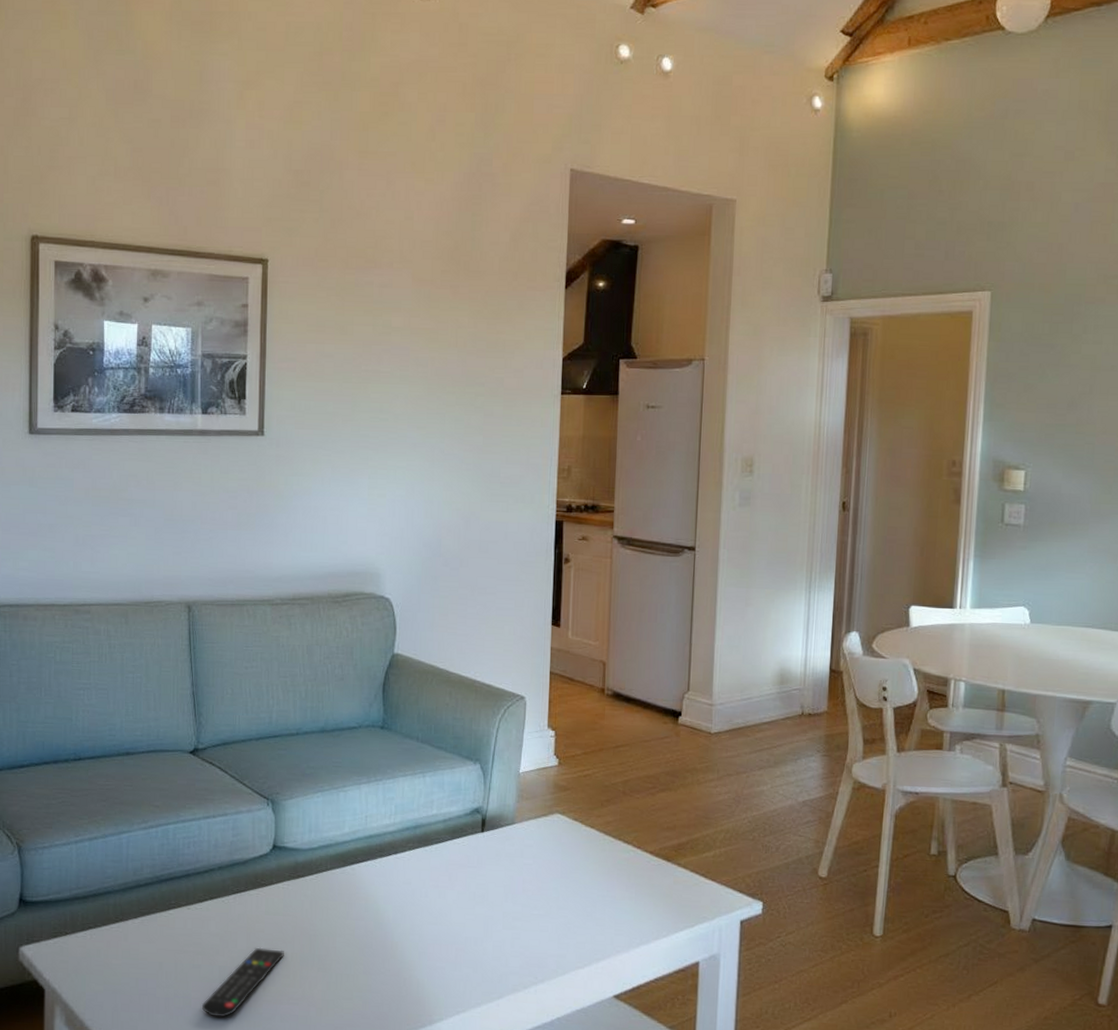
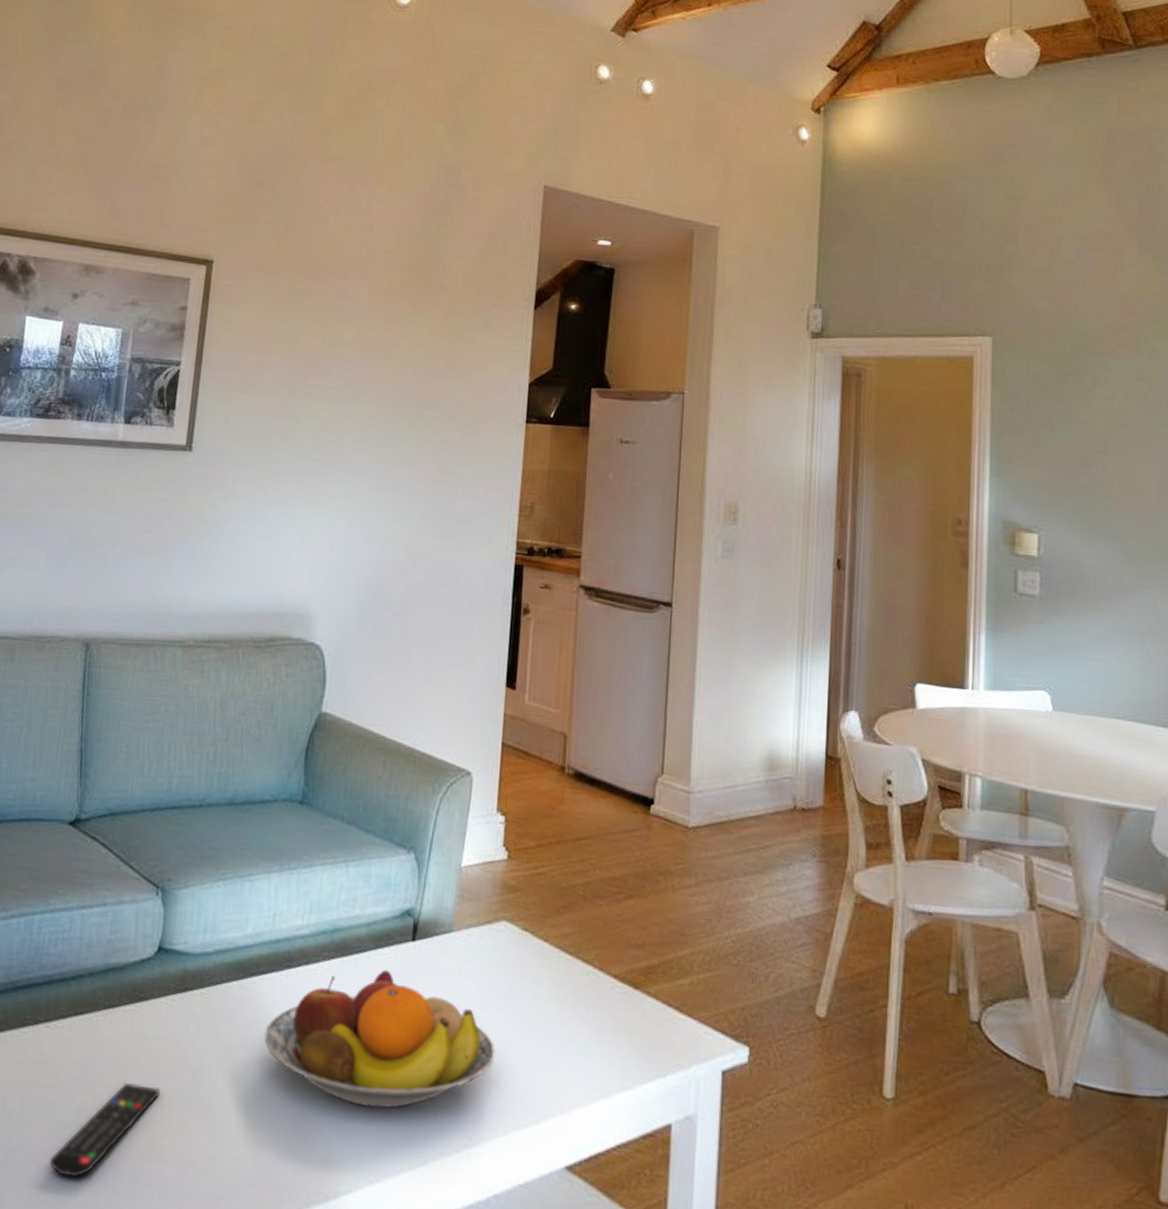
fruit bowl: none [365,855,554,959] -> present [264,969,496,1109]

